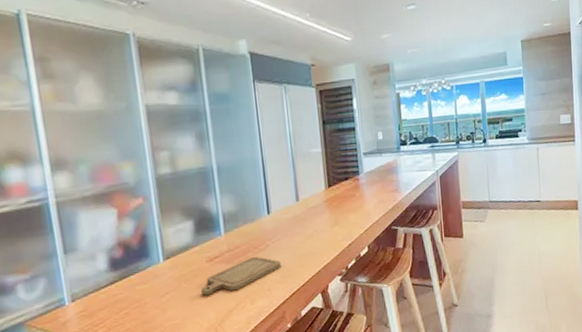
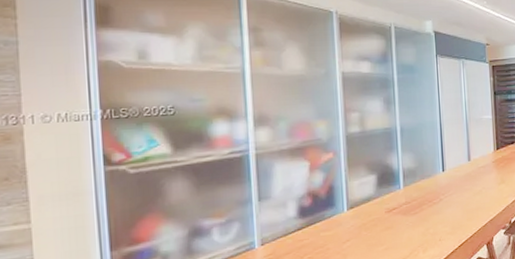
chopping board: present [200,256,281,296] -> none [378,209,452,244]

